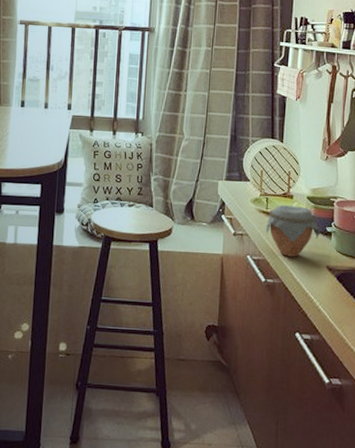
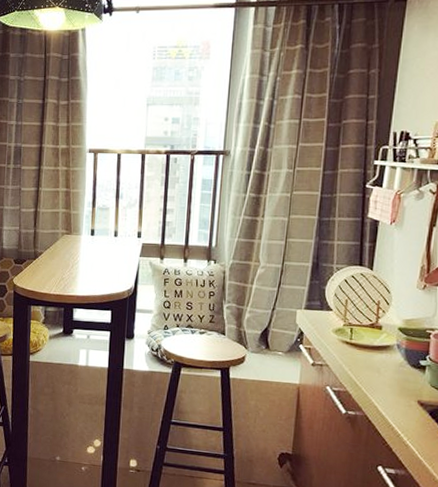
jar: present [266,204,321,257] -> none [349,335,413,390]

